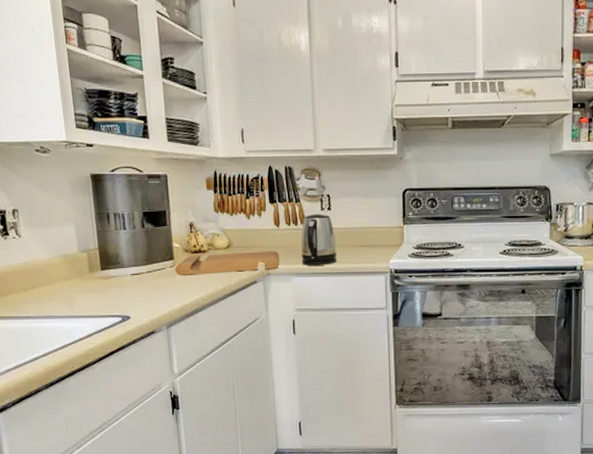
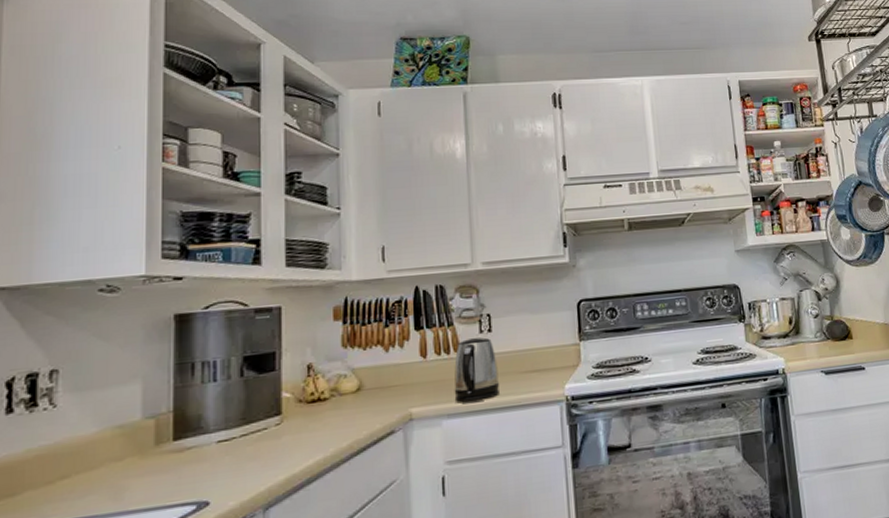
cutting board: present [174,251,280,275] -> none [281,388,426,435]

